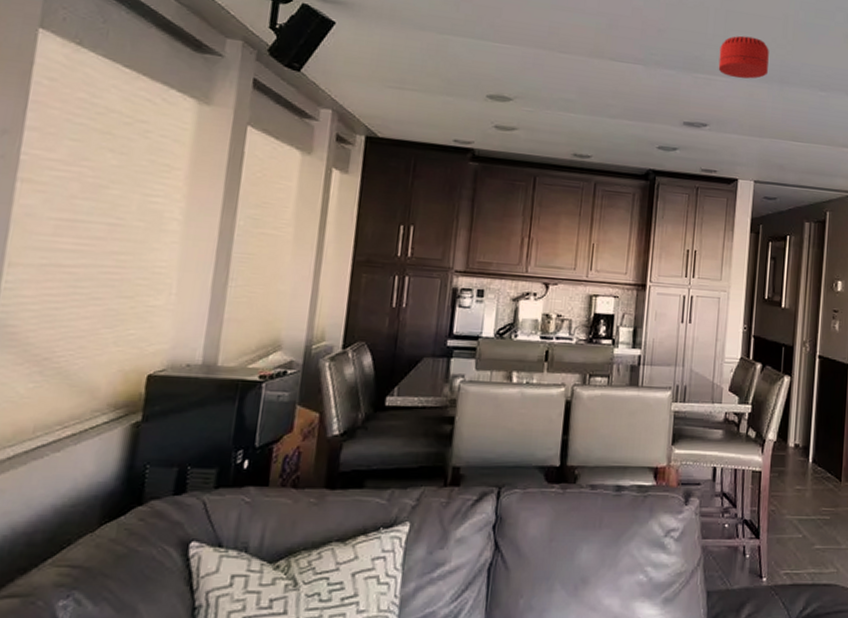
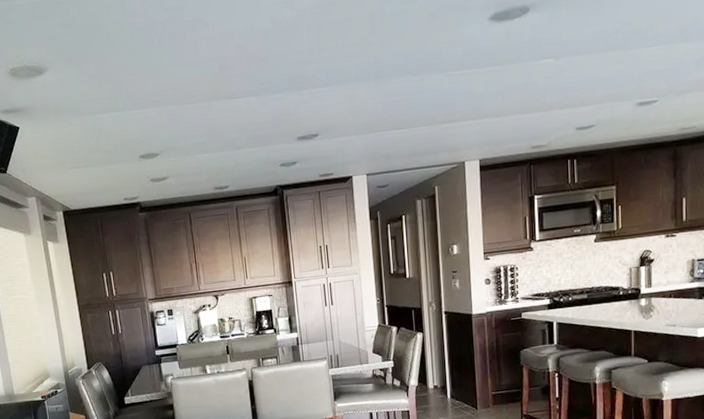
smoke detector: present [718,35,769,79] -> none [317,41,363,86]

